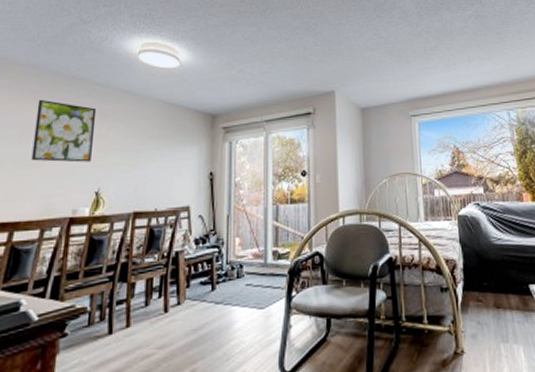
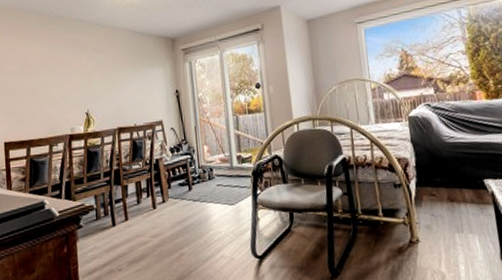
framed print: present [31,99,97,162] -> none [30,37,78,90]

